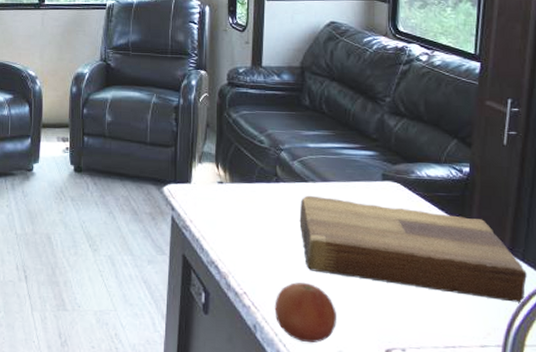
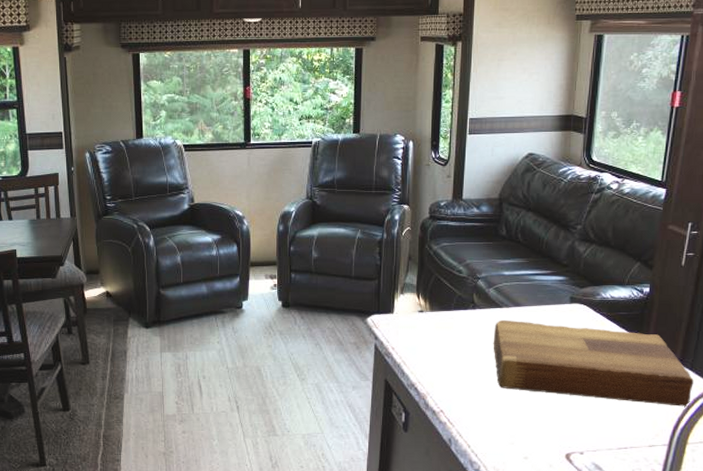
fruit: present [274,282,337,343] -> none [468,399,524,452]

